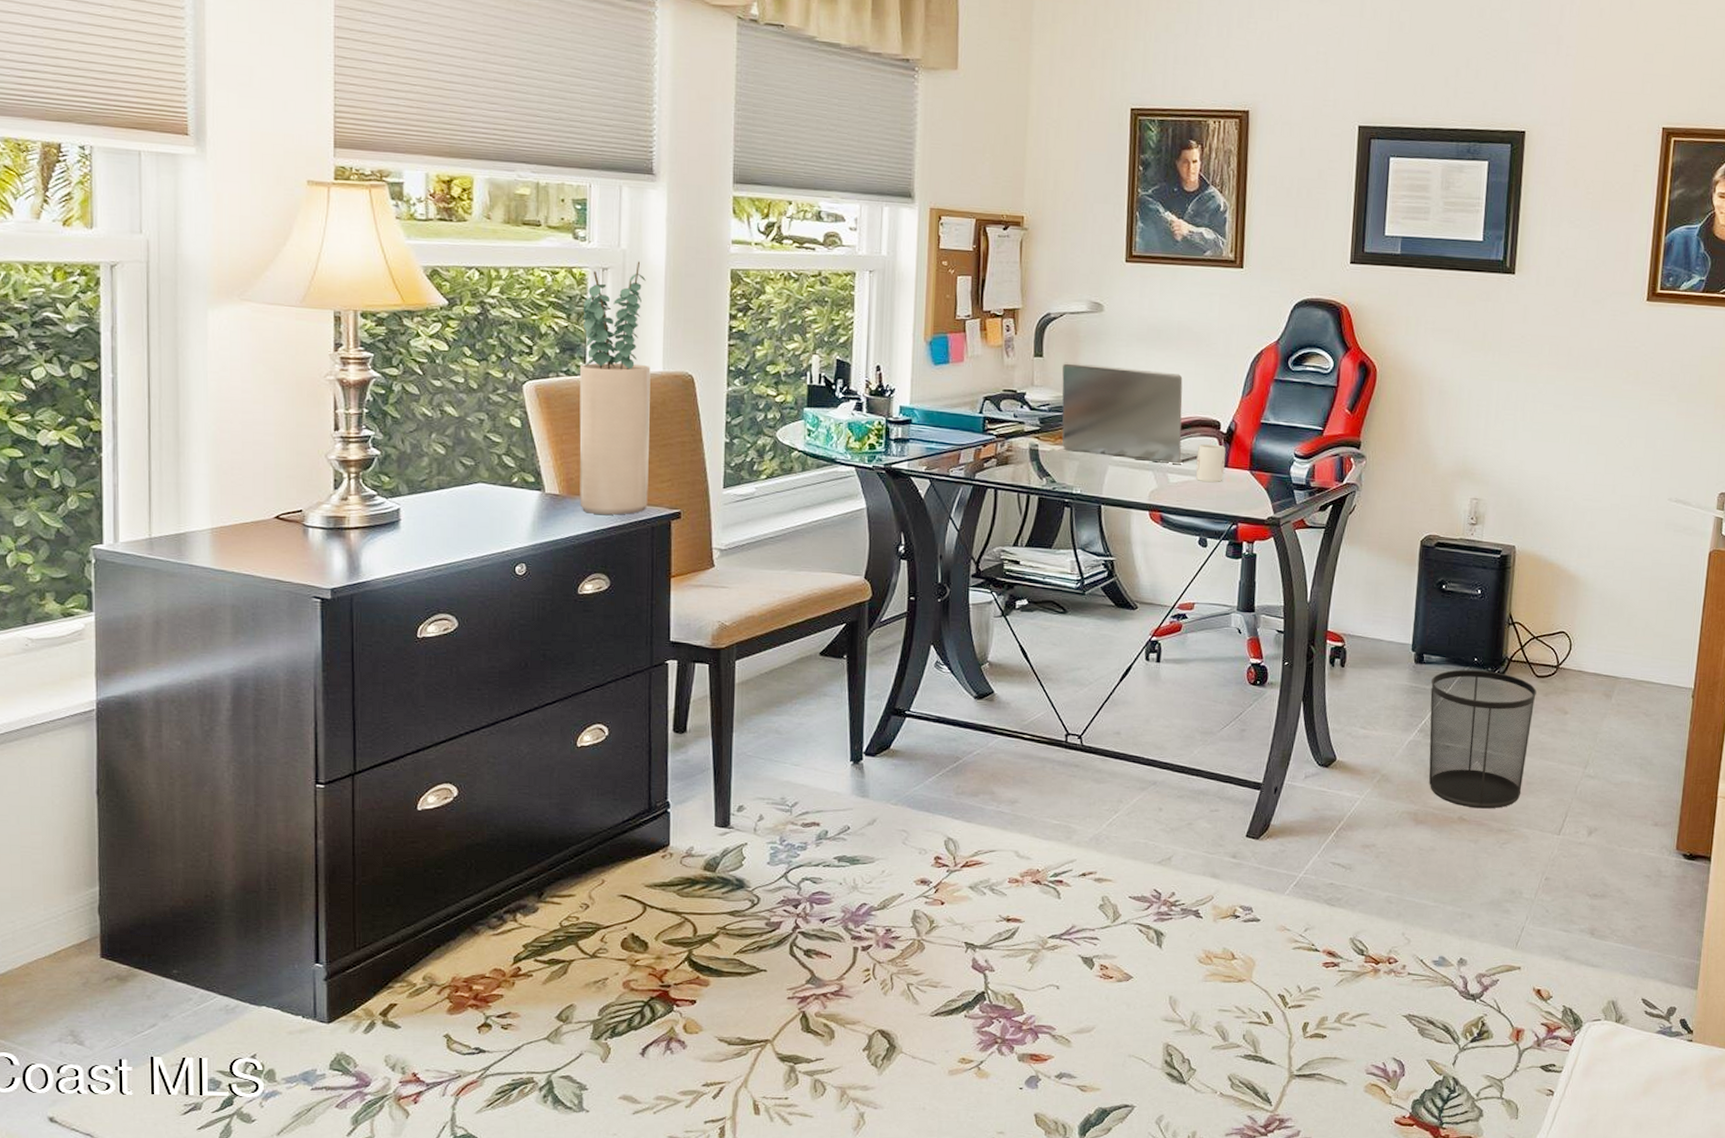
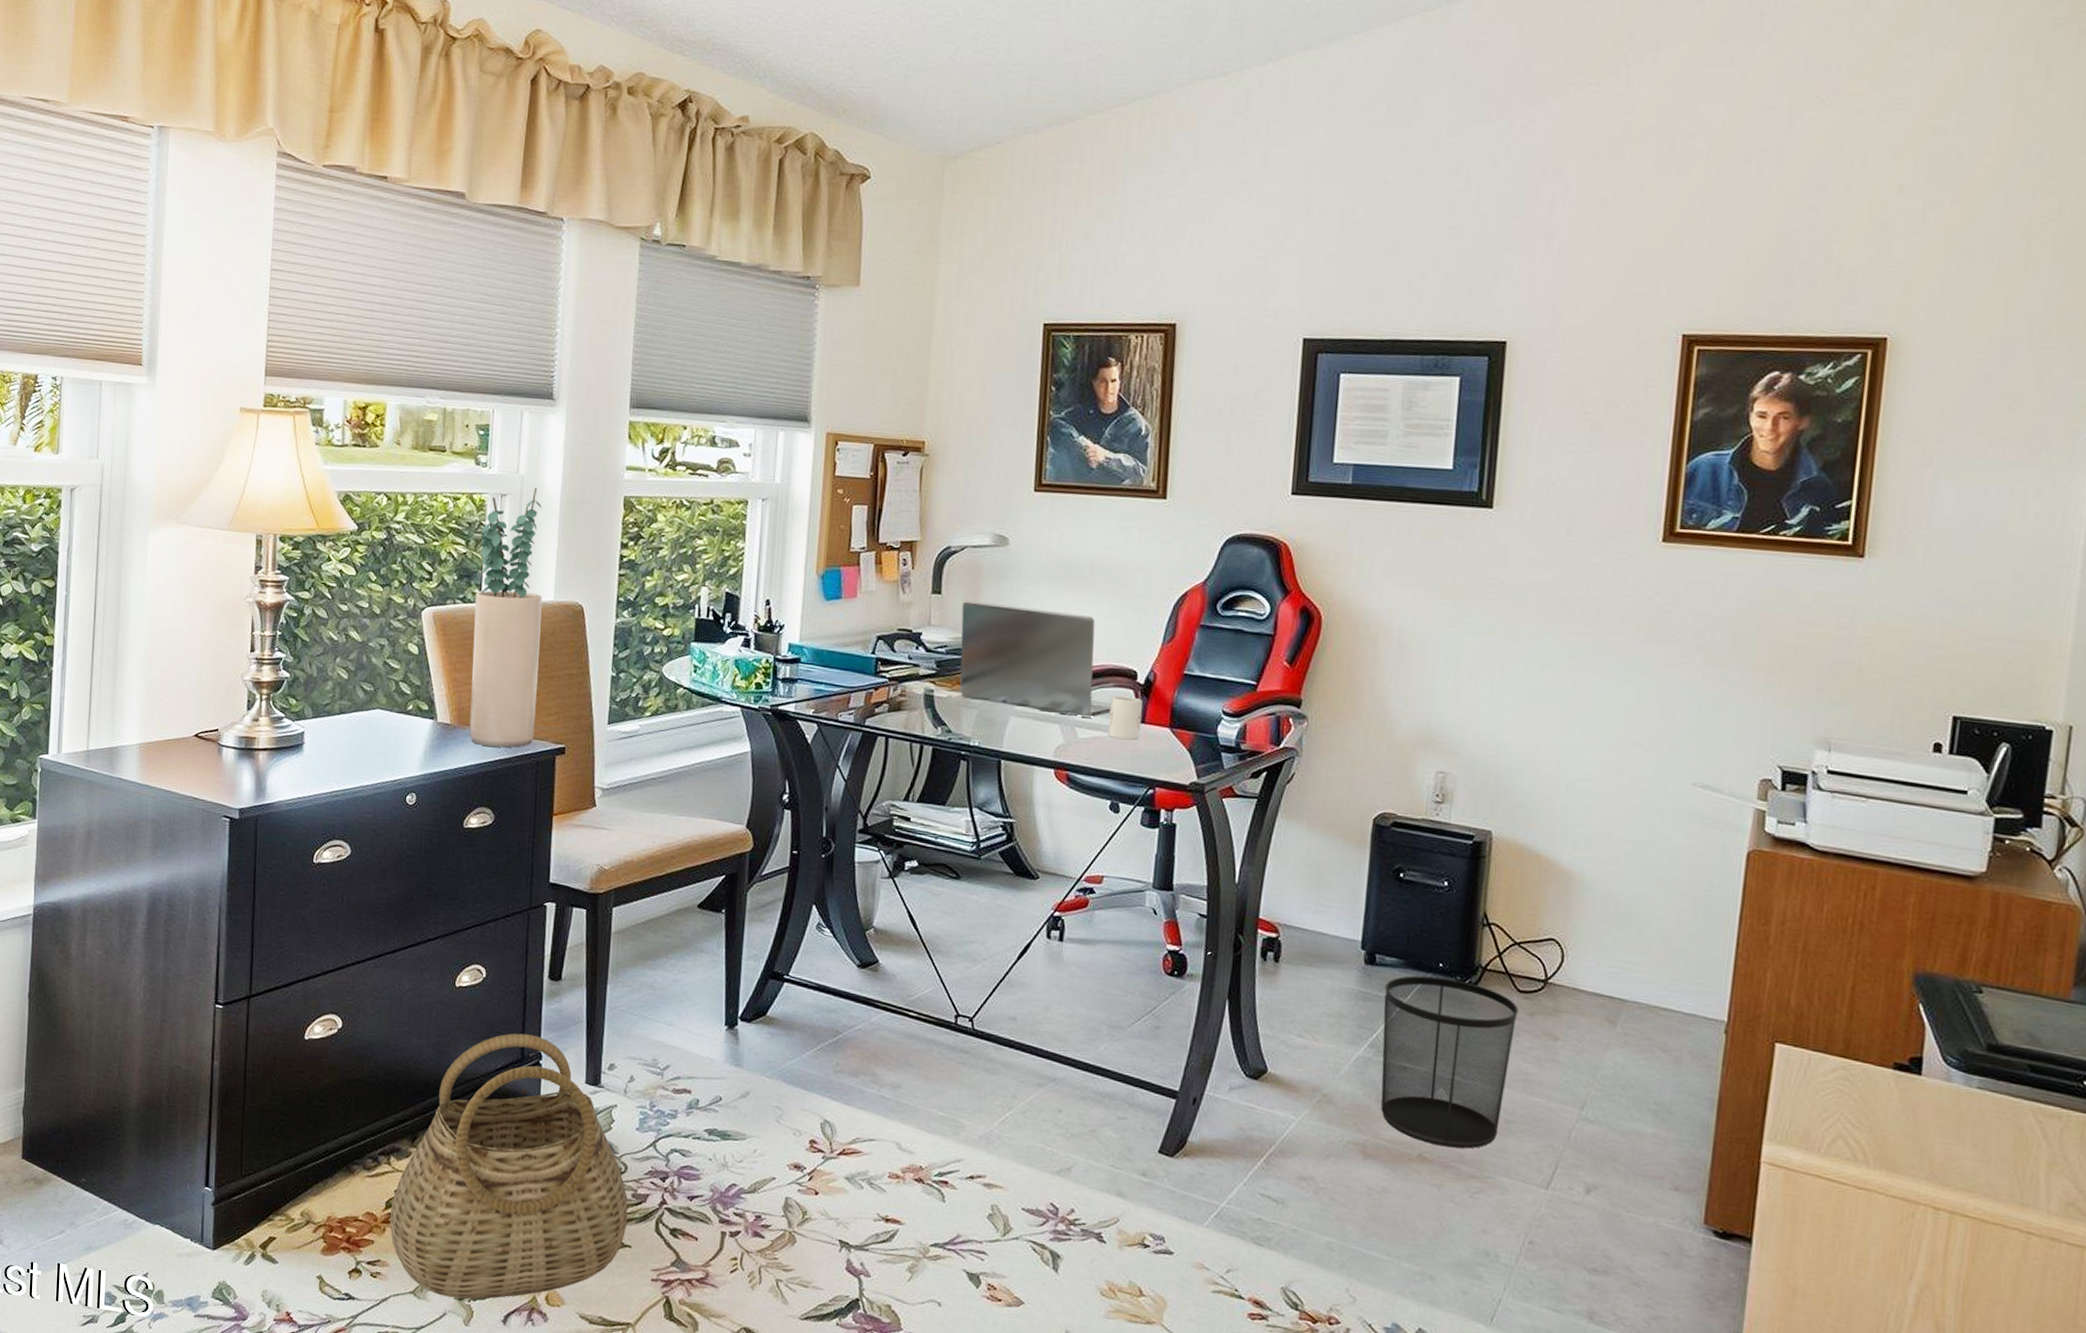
basket: none [519,785,762,1039] -> present [389,1033,628,1300]

